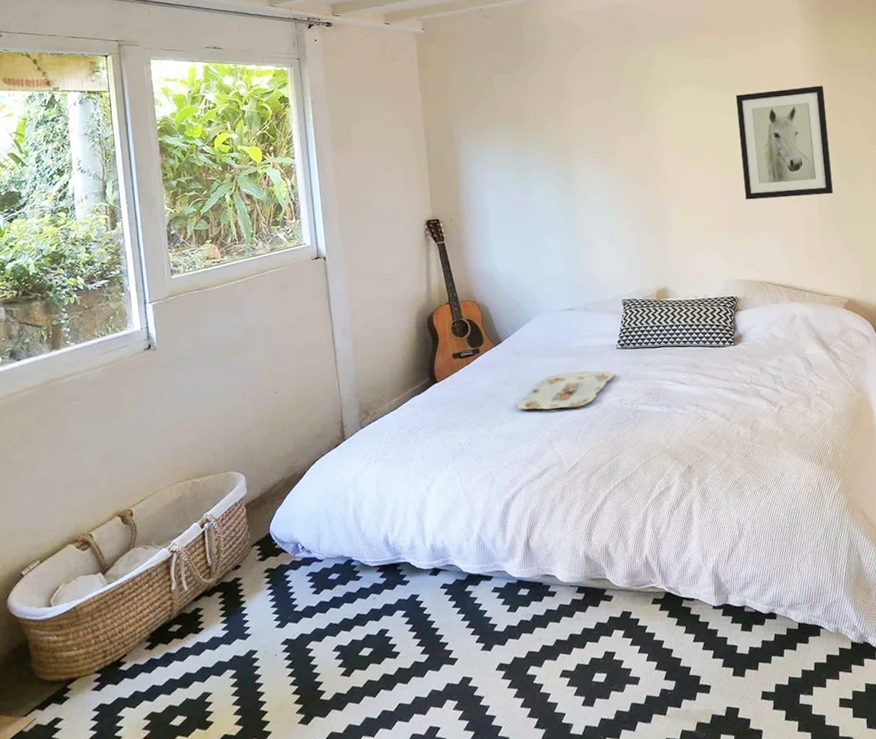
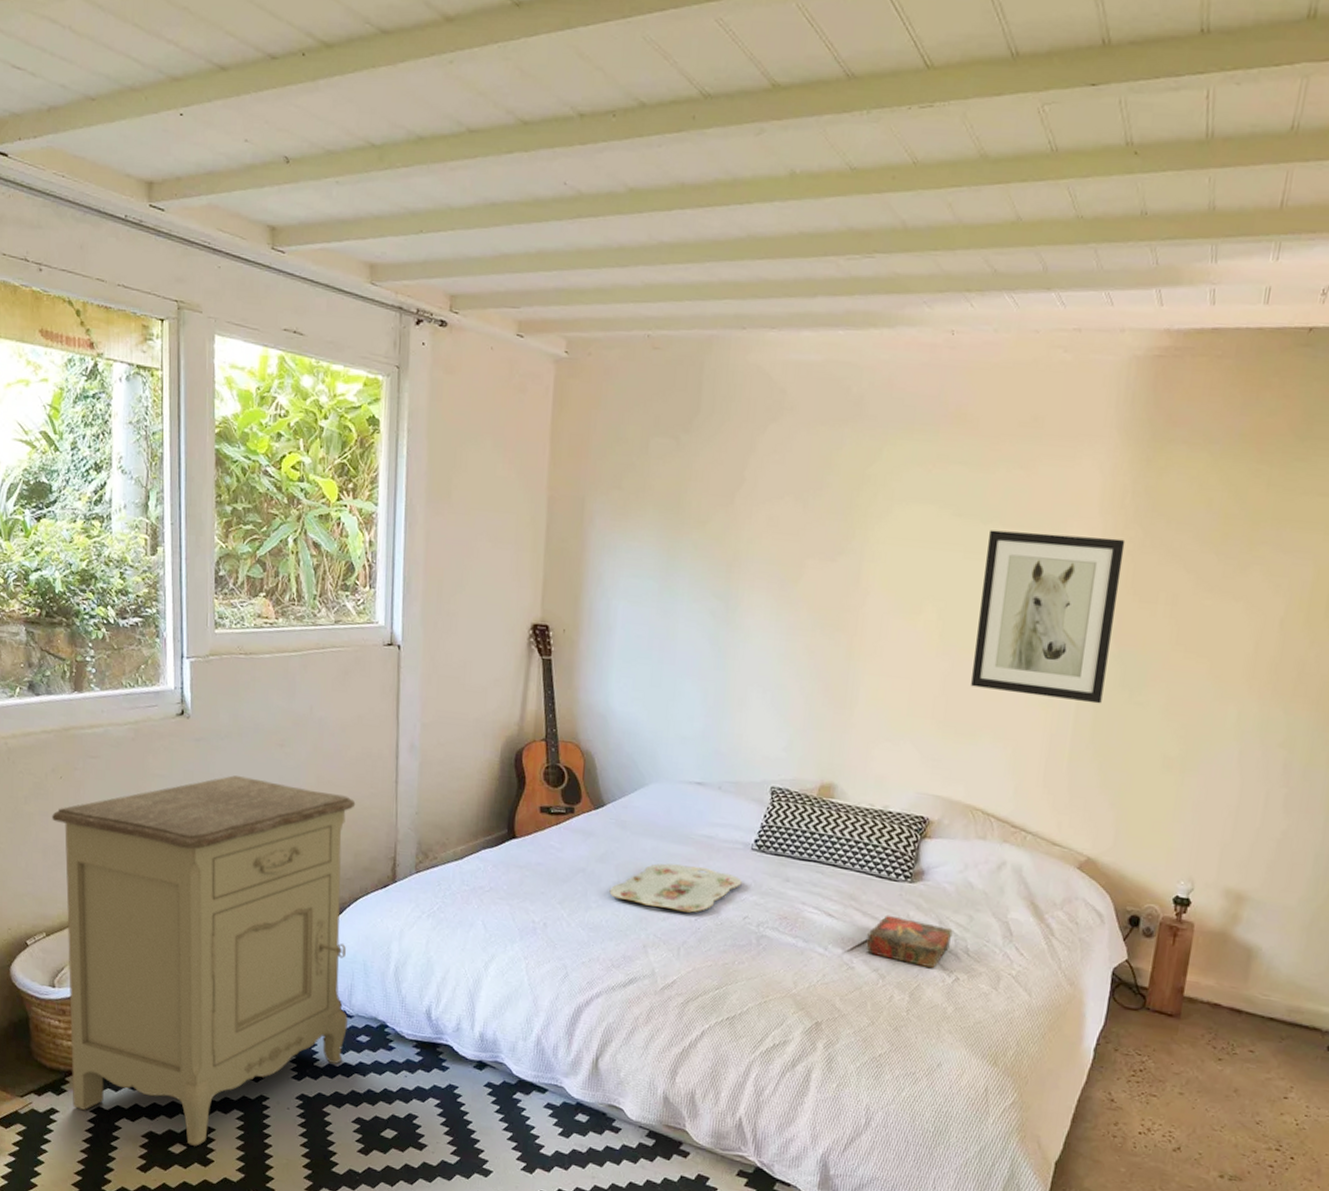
nightstand: none [39,381,319,714] -> present [52,775,356,1146]
book: none [712,372,771,405] -> present [866,914,953,969]

